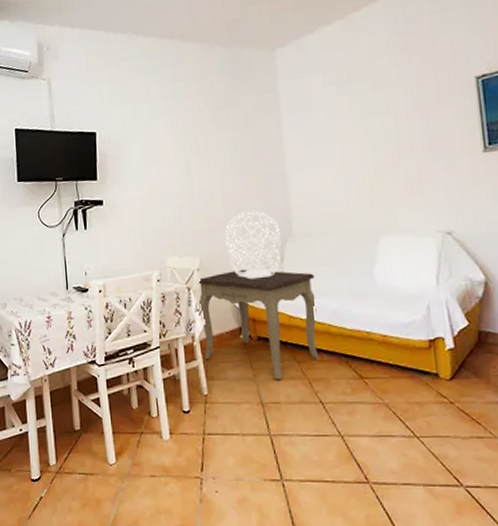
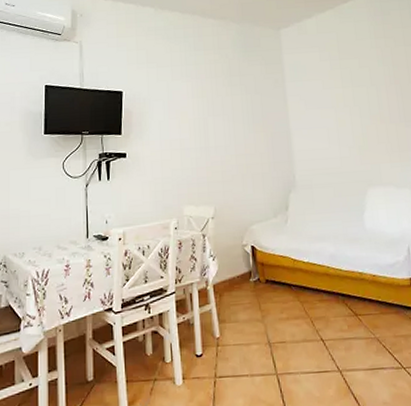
side table: present [198,269,319,381] -> none [212,217,320,321]
table lamp: present [225,211,281,278] -> none [237,164,286,226]

